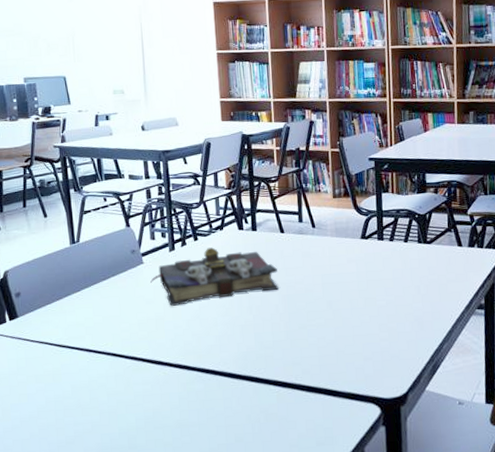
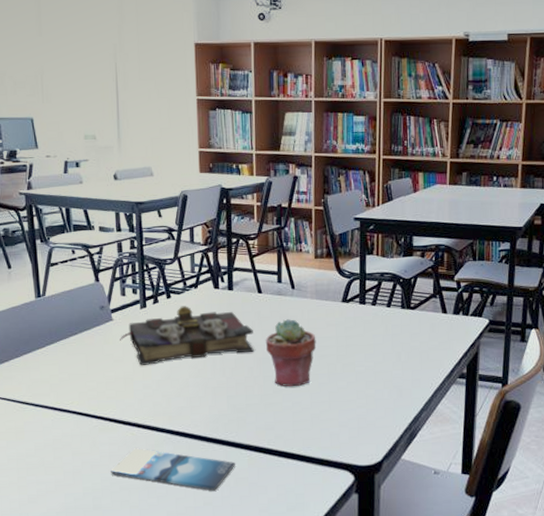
smartphone: none [145,387,265,427] -> present [111,448,235,491]
potted succulent: none [289,257,338,322] -> present [265,319,316,386]

